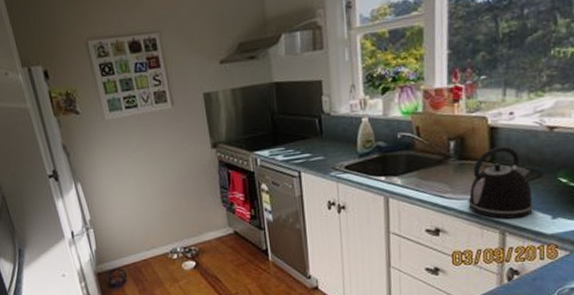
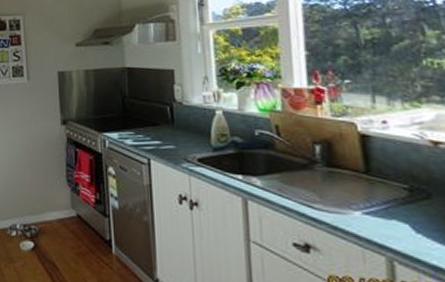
kettle: present [468,146,533,219] -> none [341,158,426,246]

